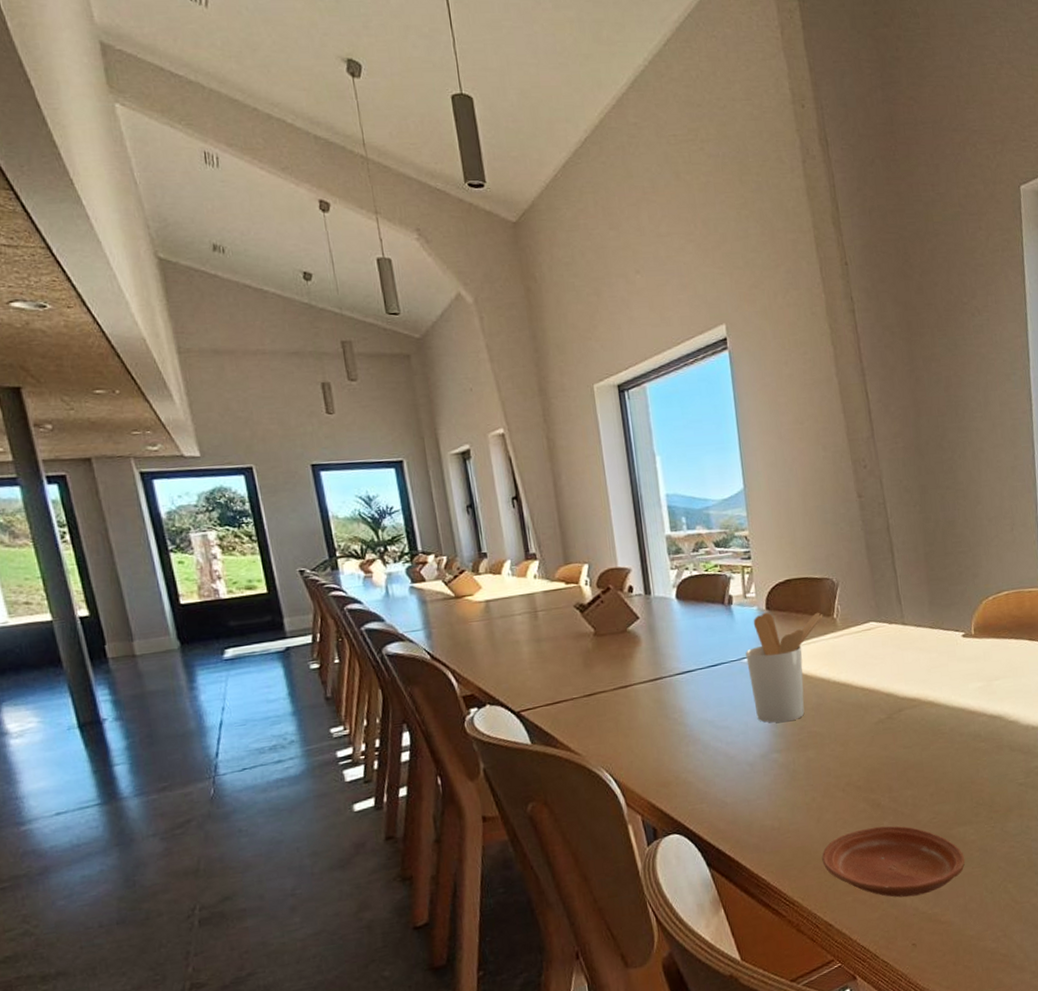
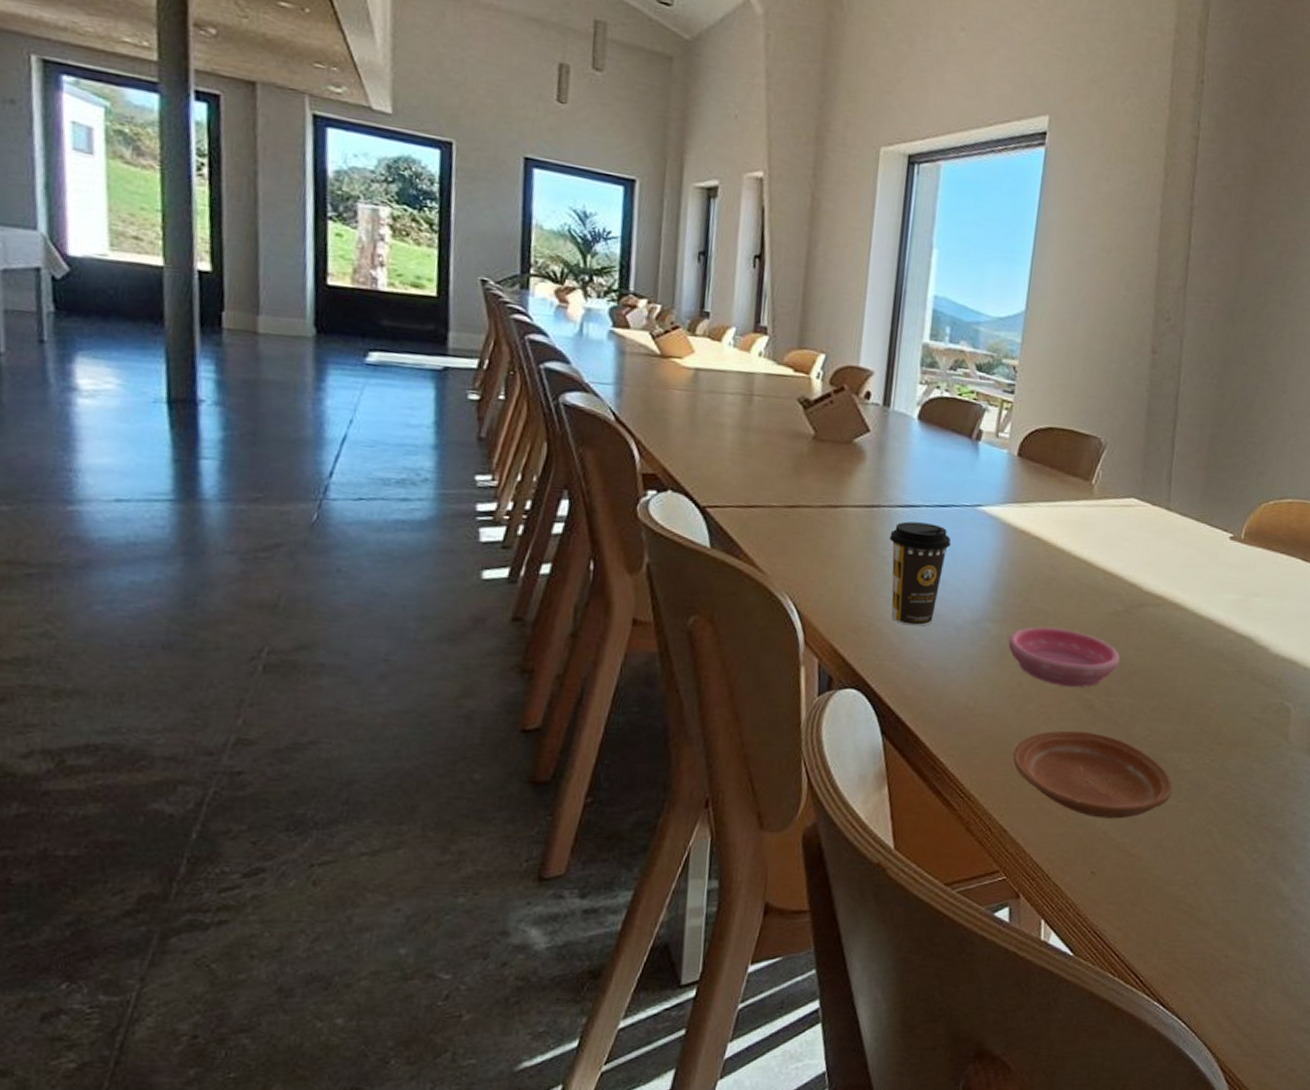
coffee cup: none [675,682,729,772] -> present [889,521,952,627]
utensil holder: present [745,612,823,723] -> none [978,458,1081,590]
saucer: none [795,744,893,793] -> present [1008,626,1120,688]

